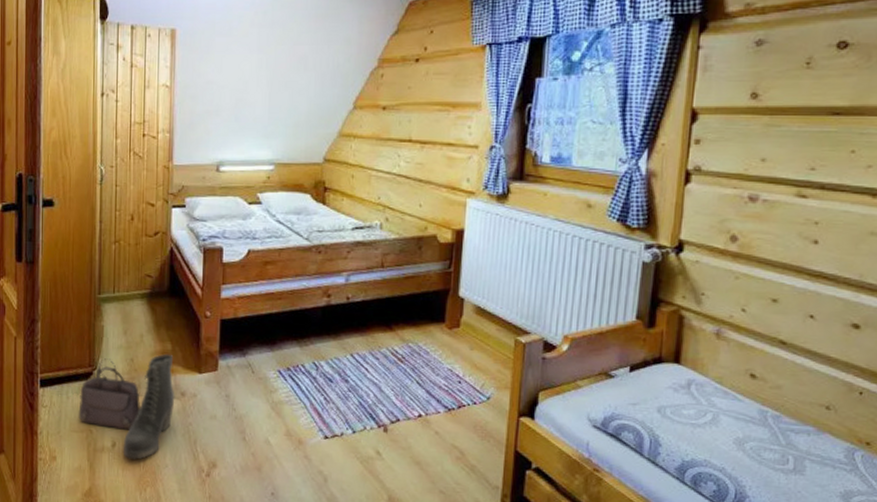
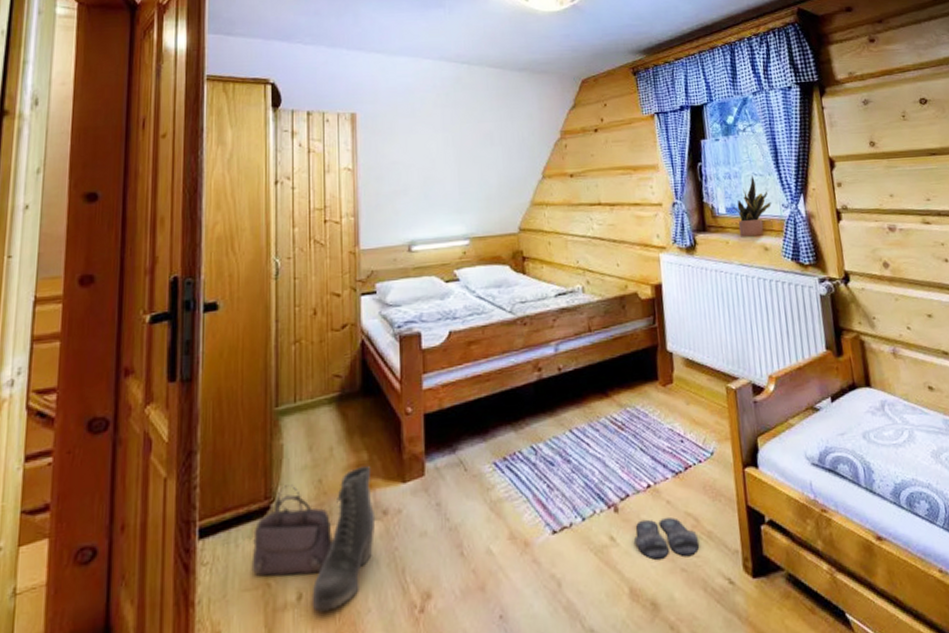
slippers: none [398,443,462,483] -> present [633,516,700,560]
potted plant: none [559,121,606,191] -> present [733,174,771,237]

